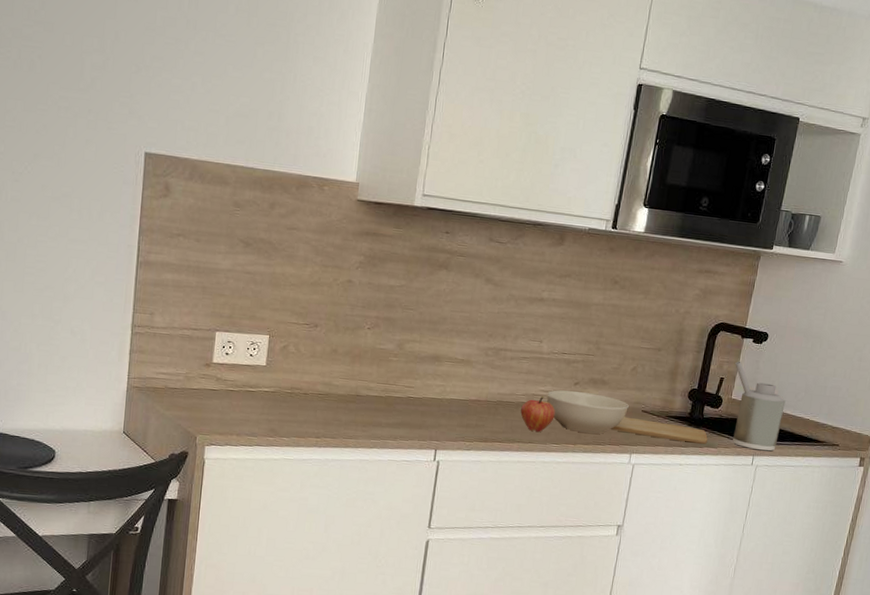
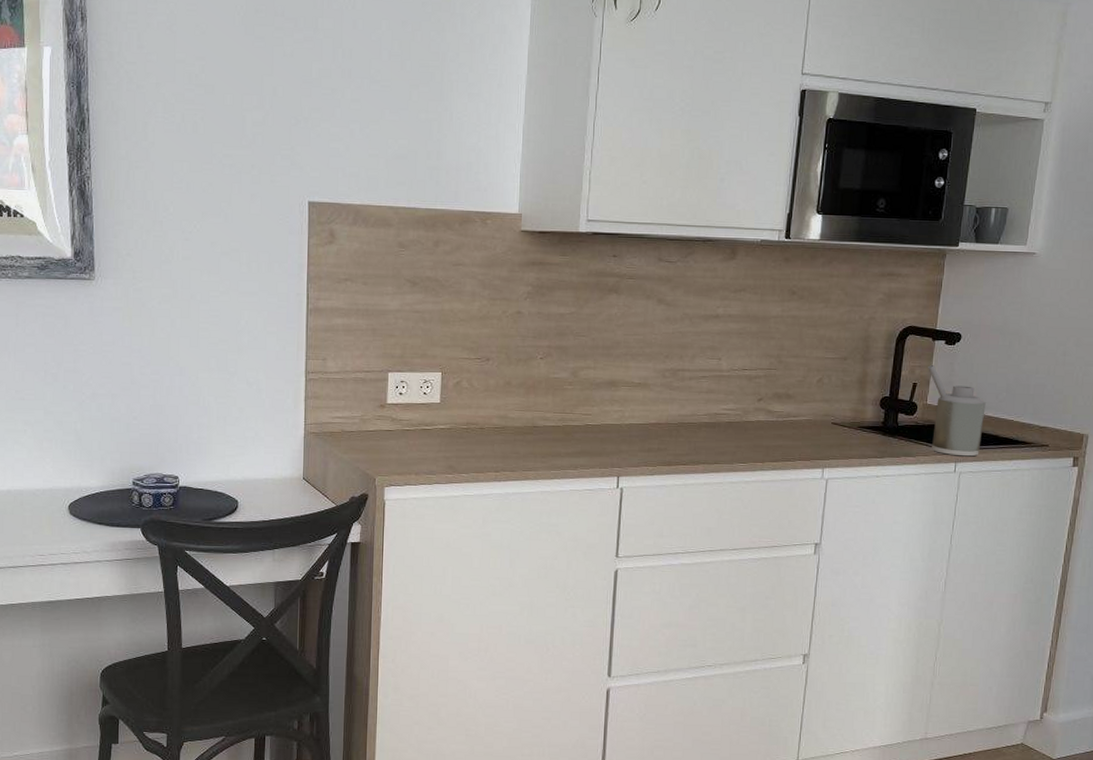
fruit: present [520,395,555,433] -> none [704,414,740,452]
bowl: present [546,390,630,434] -> none [729,407,818,451]
chopping board: present [610,416,708,445] -> none [799,430,904,455]

